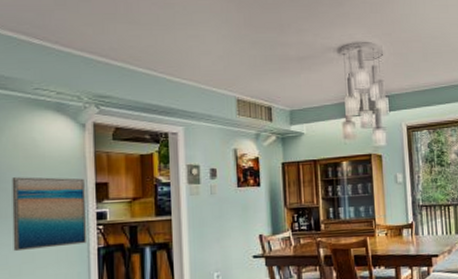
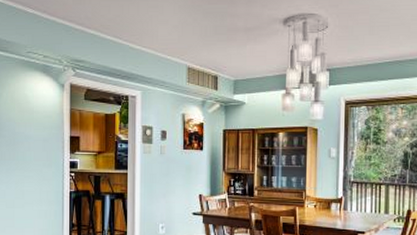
wall art: present [12,177,86,252] -> none [9,127,62,188]

